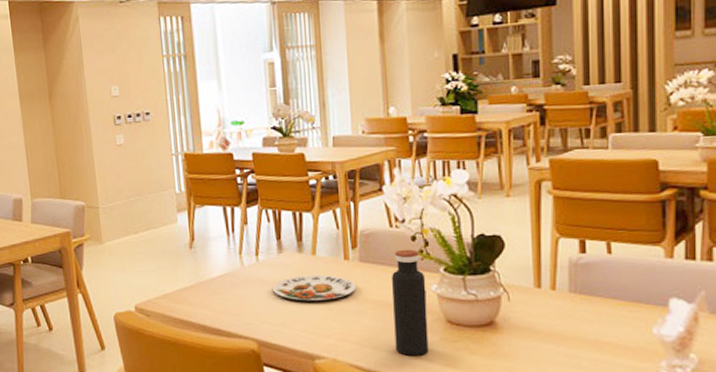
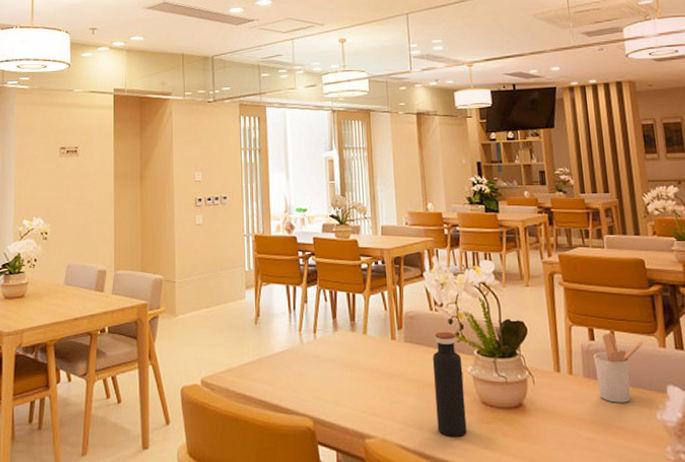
plate: present [273,274,355,301] -> none [328,353,401,379]
utensil holder: none [583,244,647,318] -> present [593,333,644,403]

